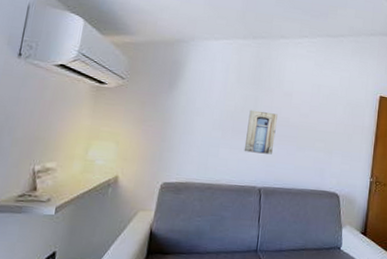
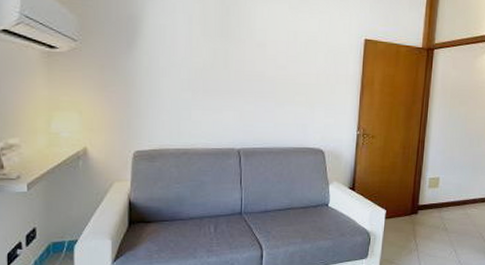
wall art: present [244,110,278,155] -> none [218,65,251,113]

